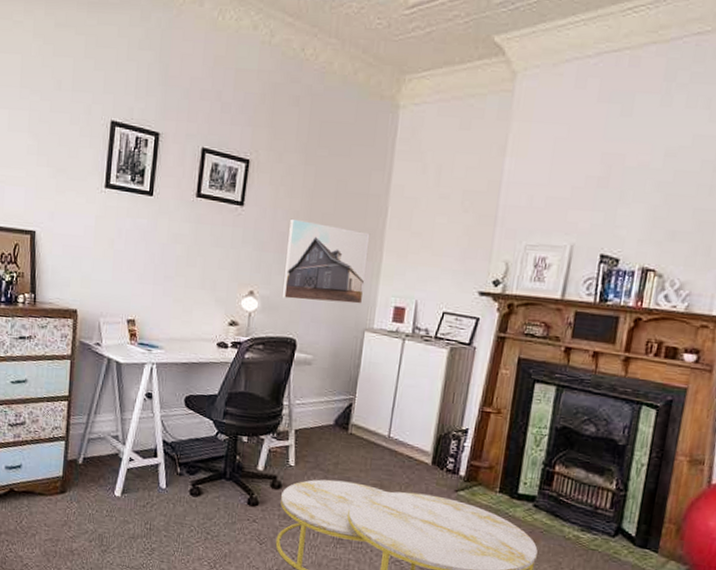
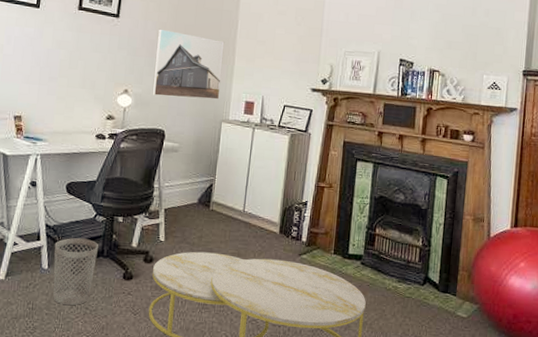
wastebasket: none [172,456,221,529] -> present [53,238,99,306]

